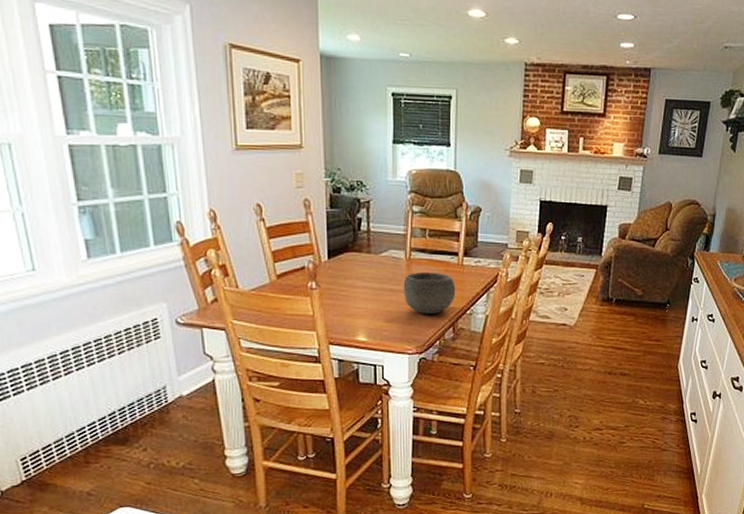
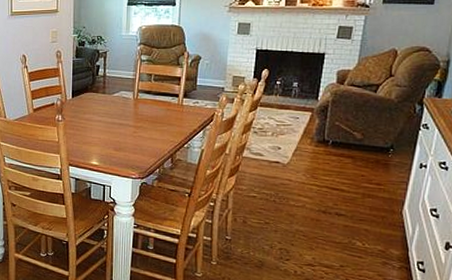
bowl: present [403,273,456,314] -> none [130,110,176,146]

